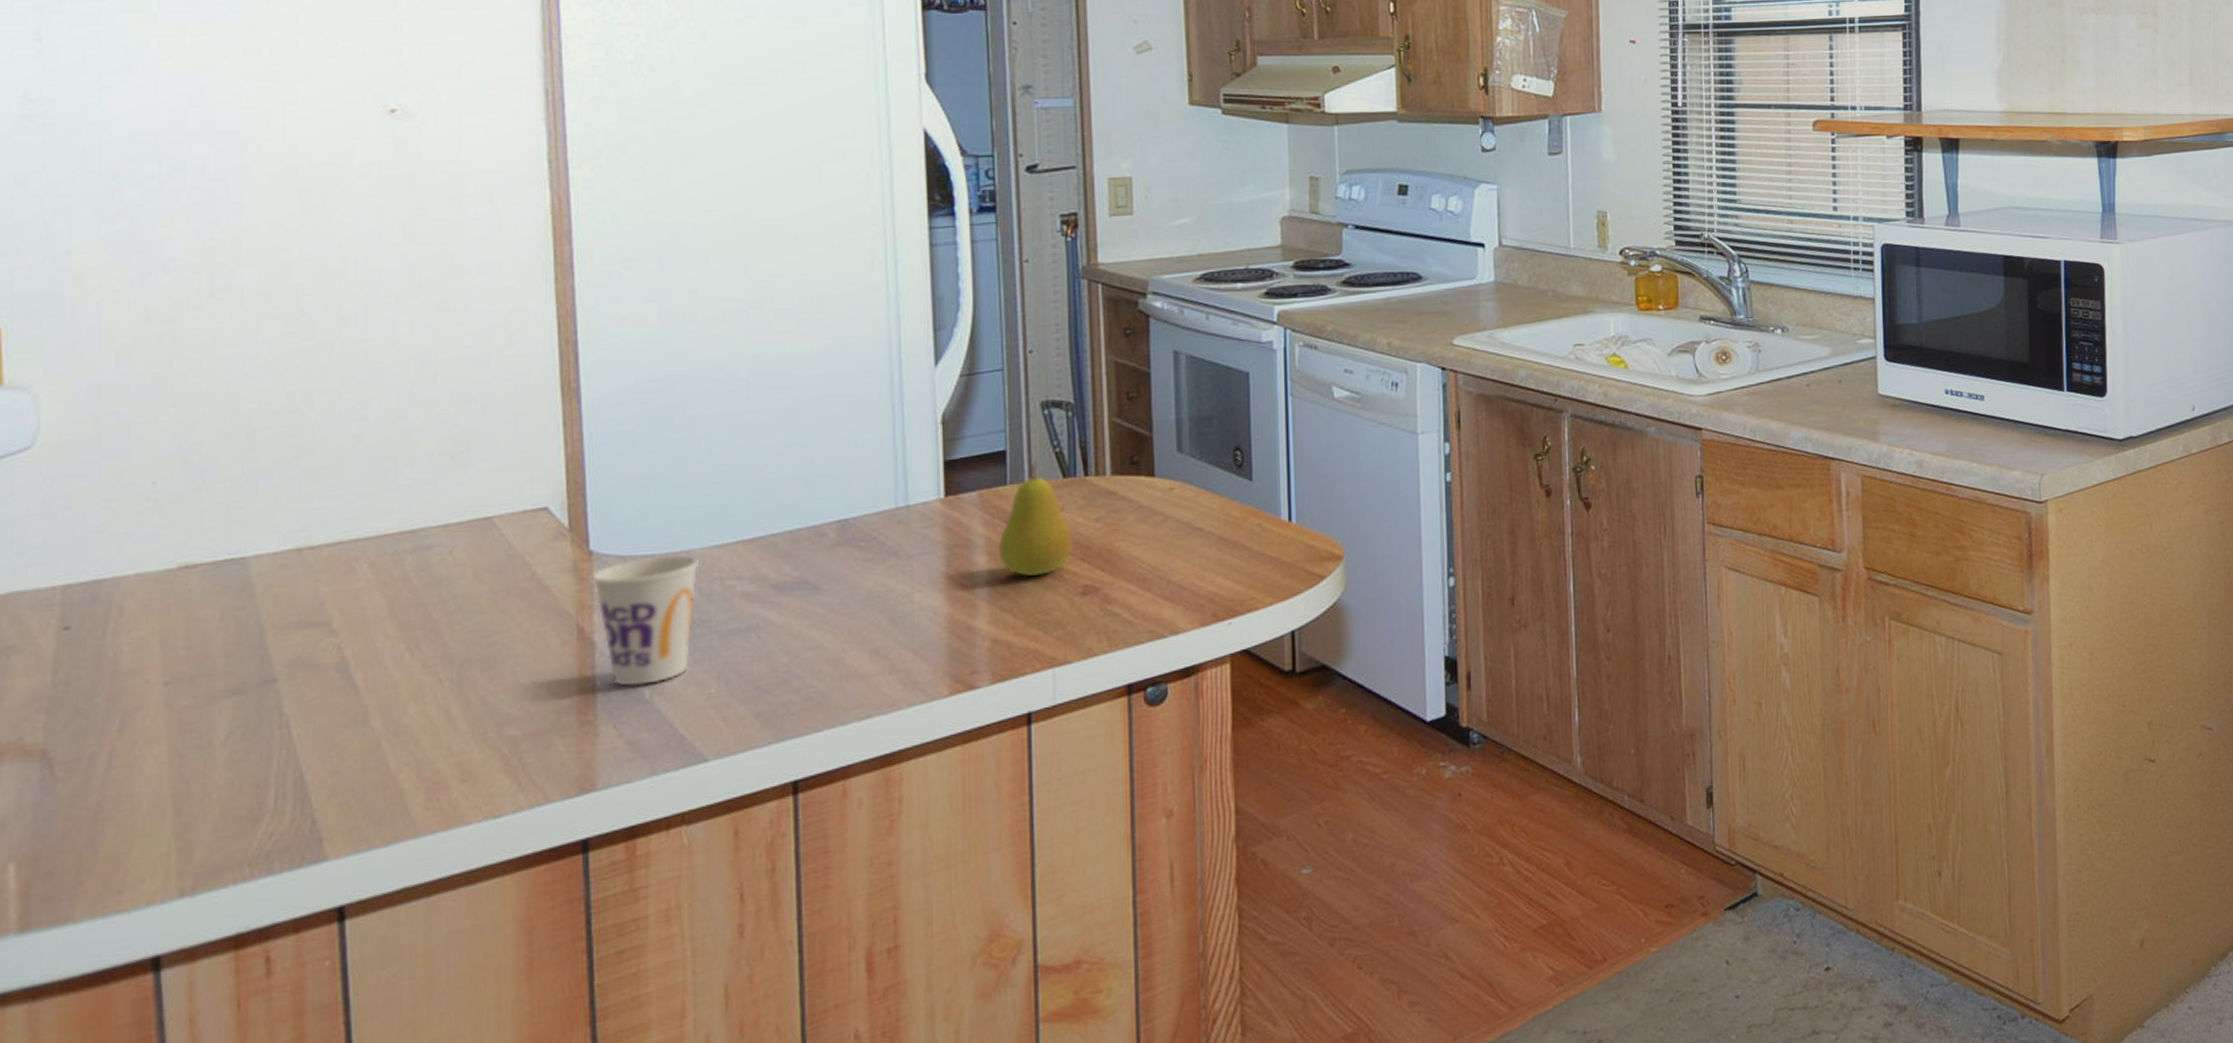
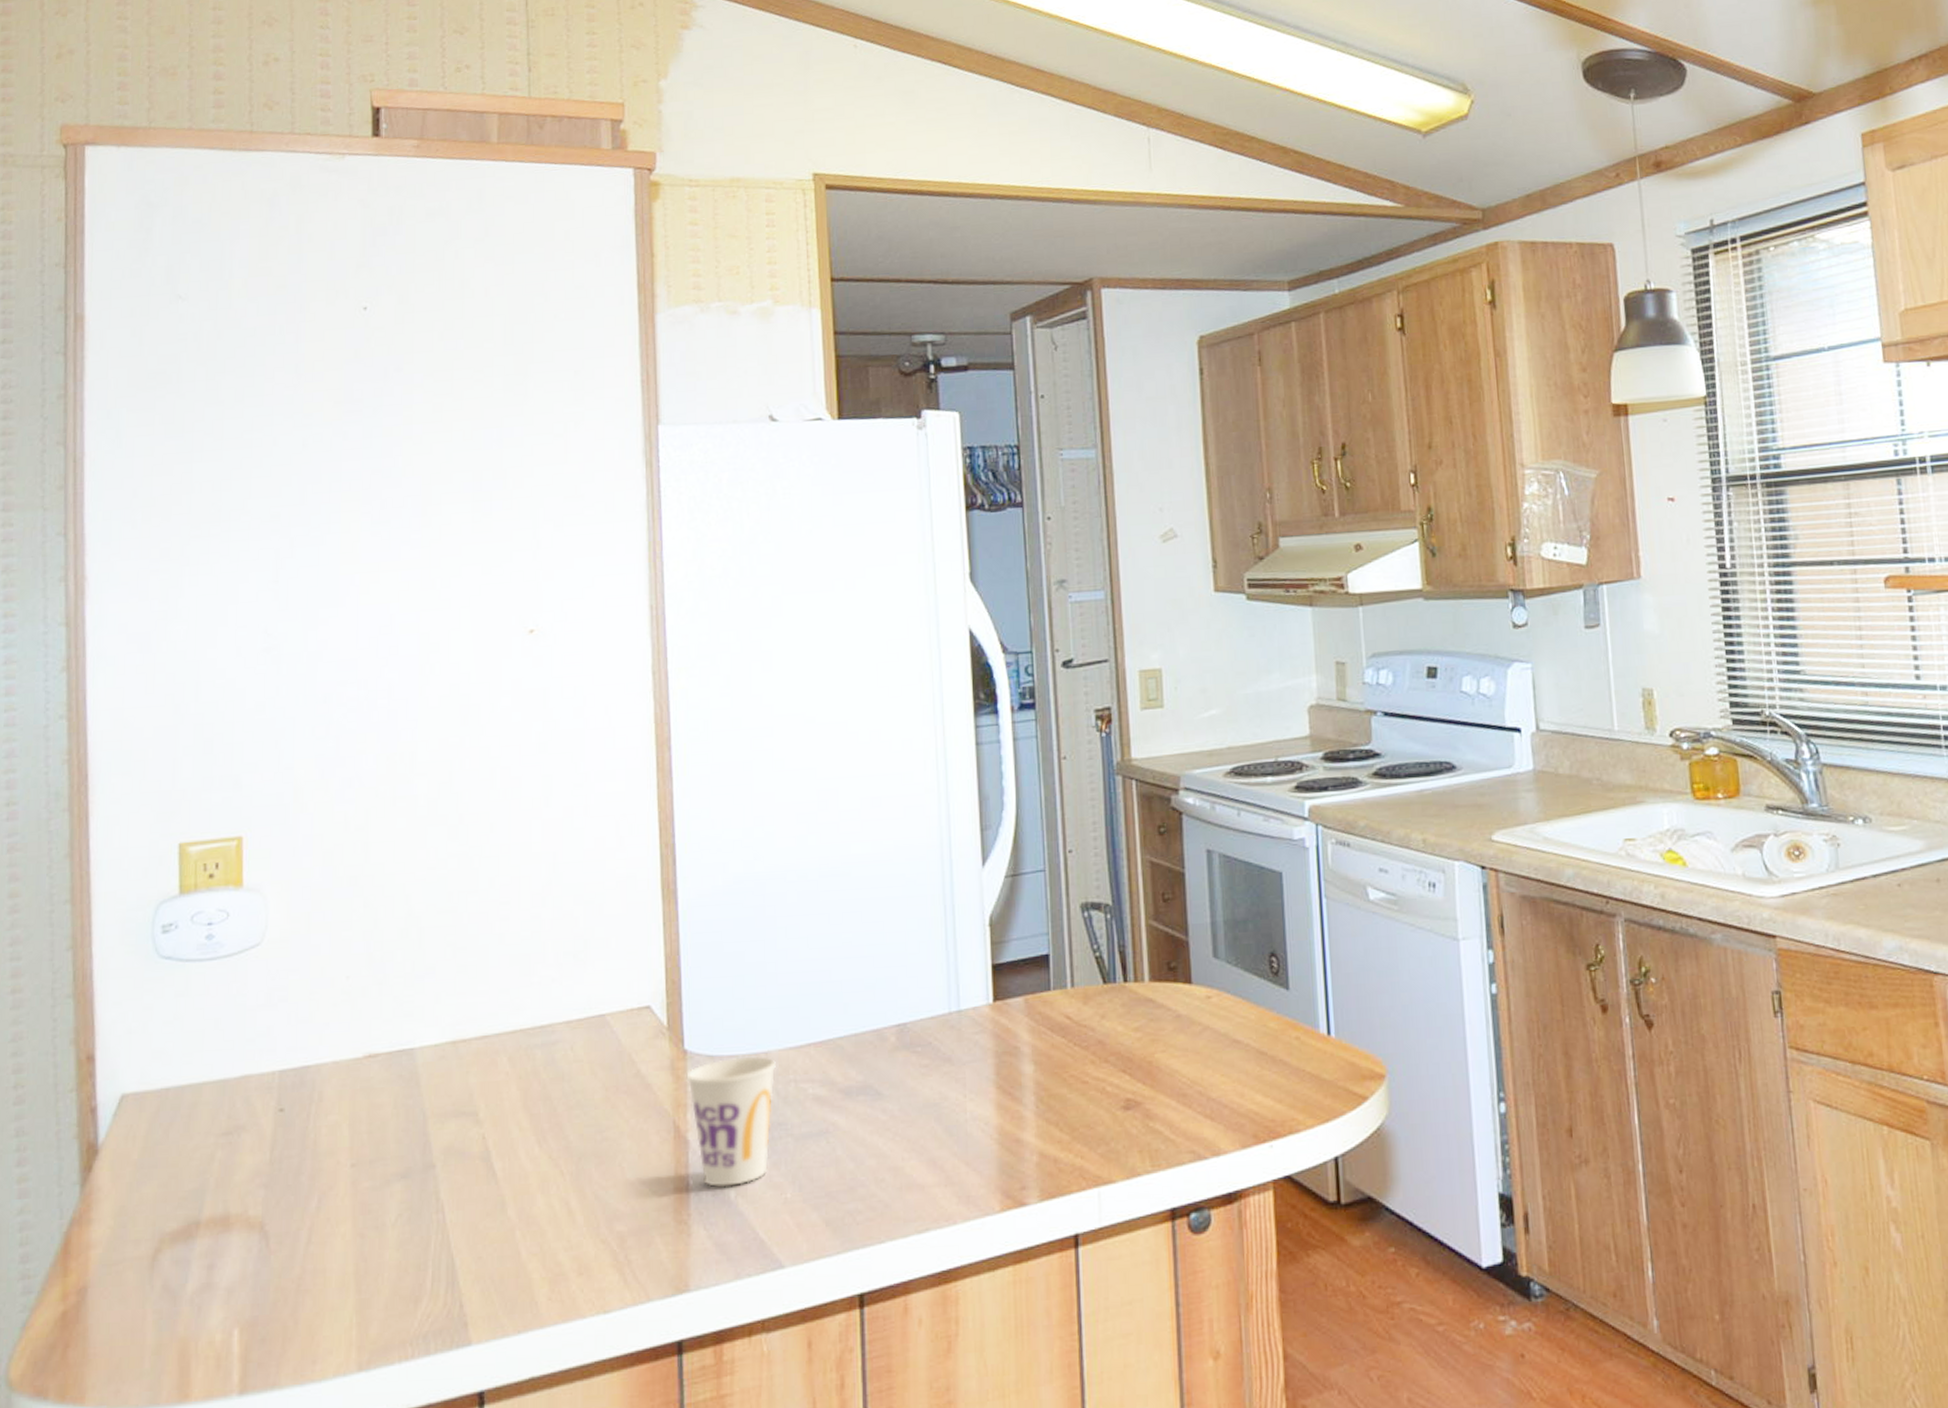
fruit: present [997,464,1074,576] -> none [1043,969,1116,1087]

